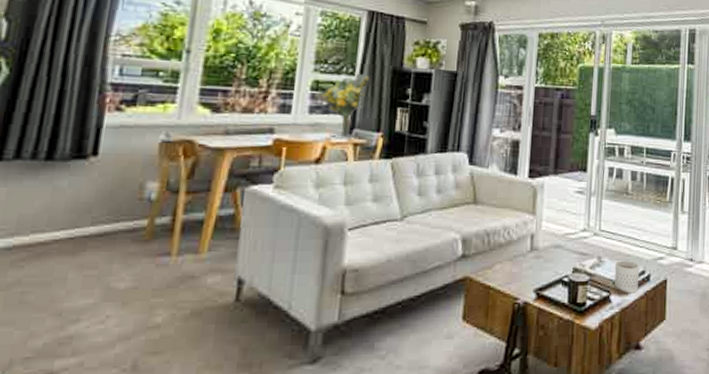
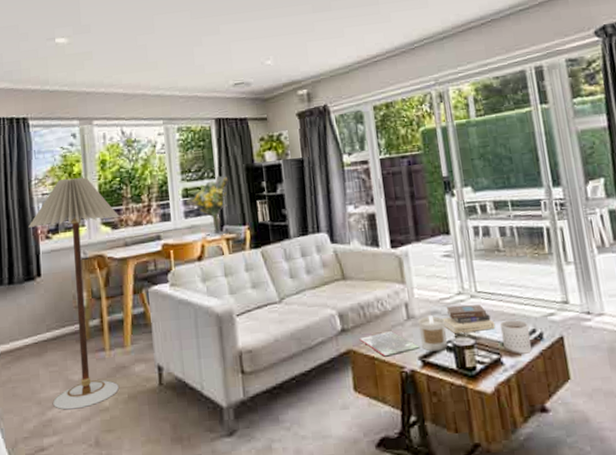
floor lamp: none [80,41,226,325] -> present [28,177,120,410]
magazine: none [478,261,537,287] -> present [359,331,420,357]
candle: none [539,249,566,286] -> present [418,315,447,352]
books: none [564,241,611,270] -> present [442,304,496,334]

